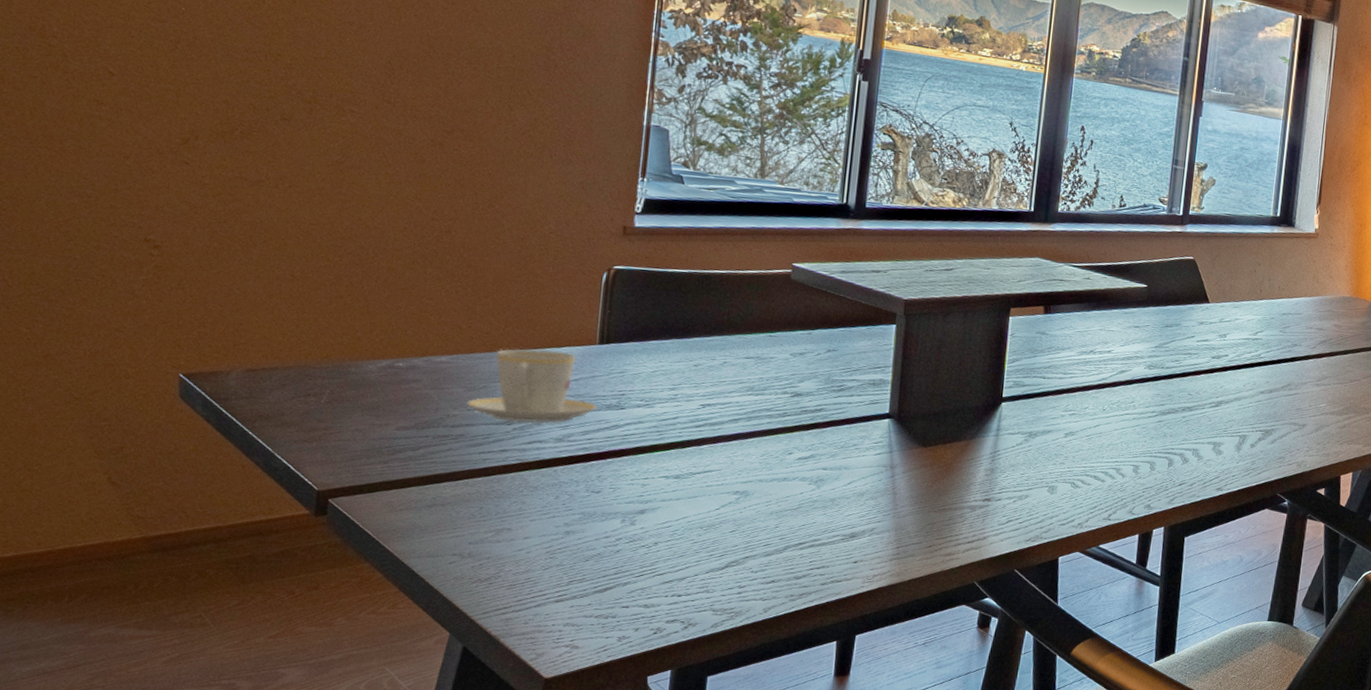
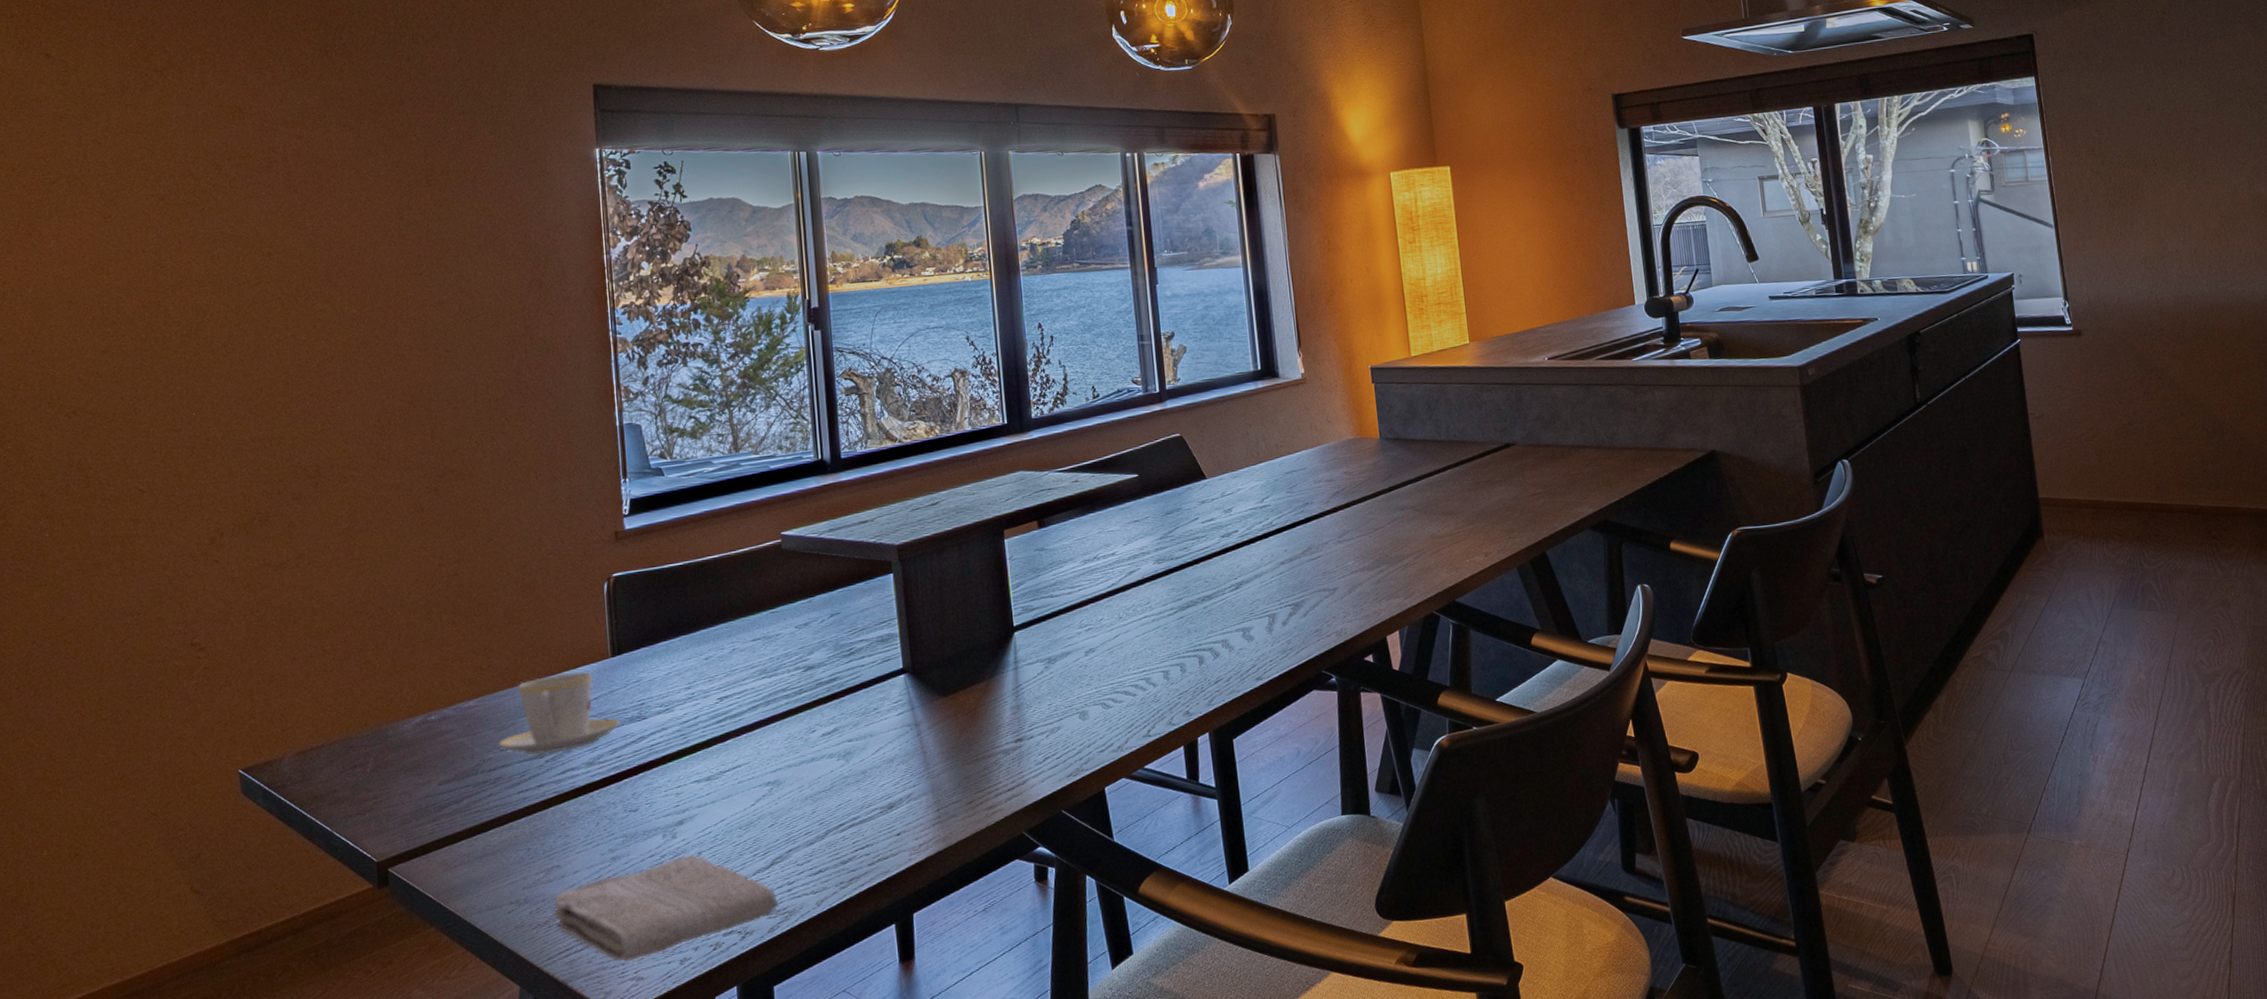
washcloth: none [496,543,727,629] -> present [553,855,780,962]

